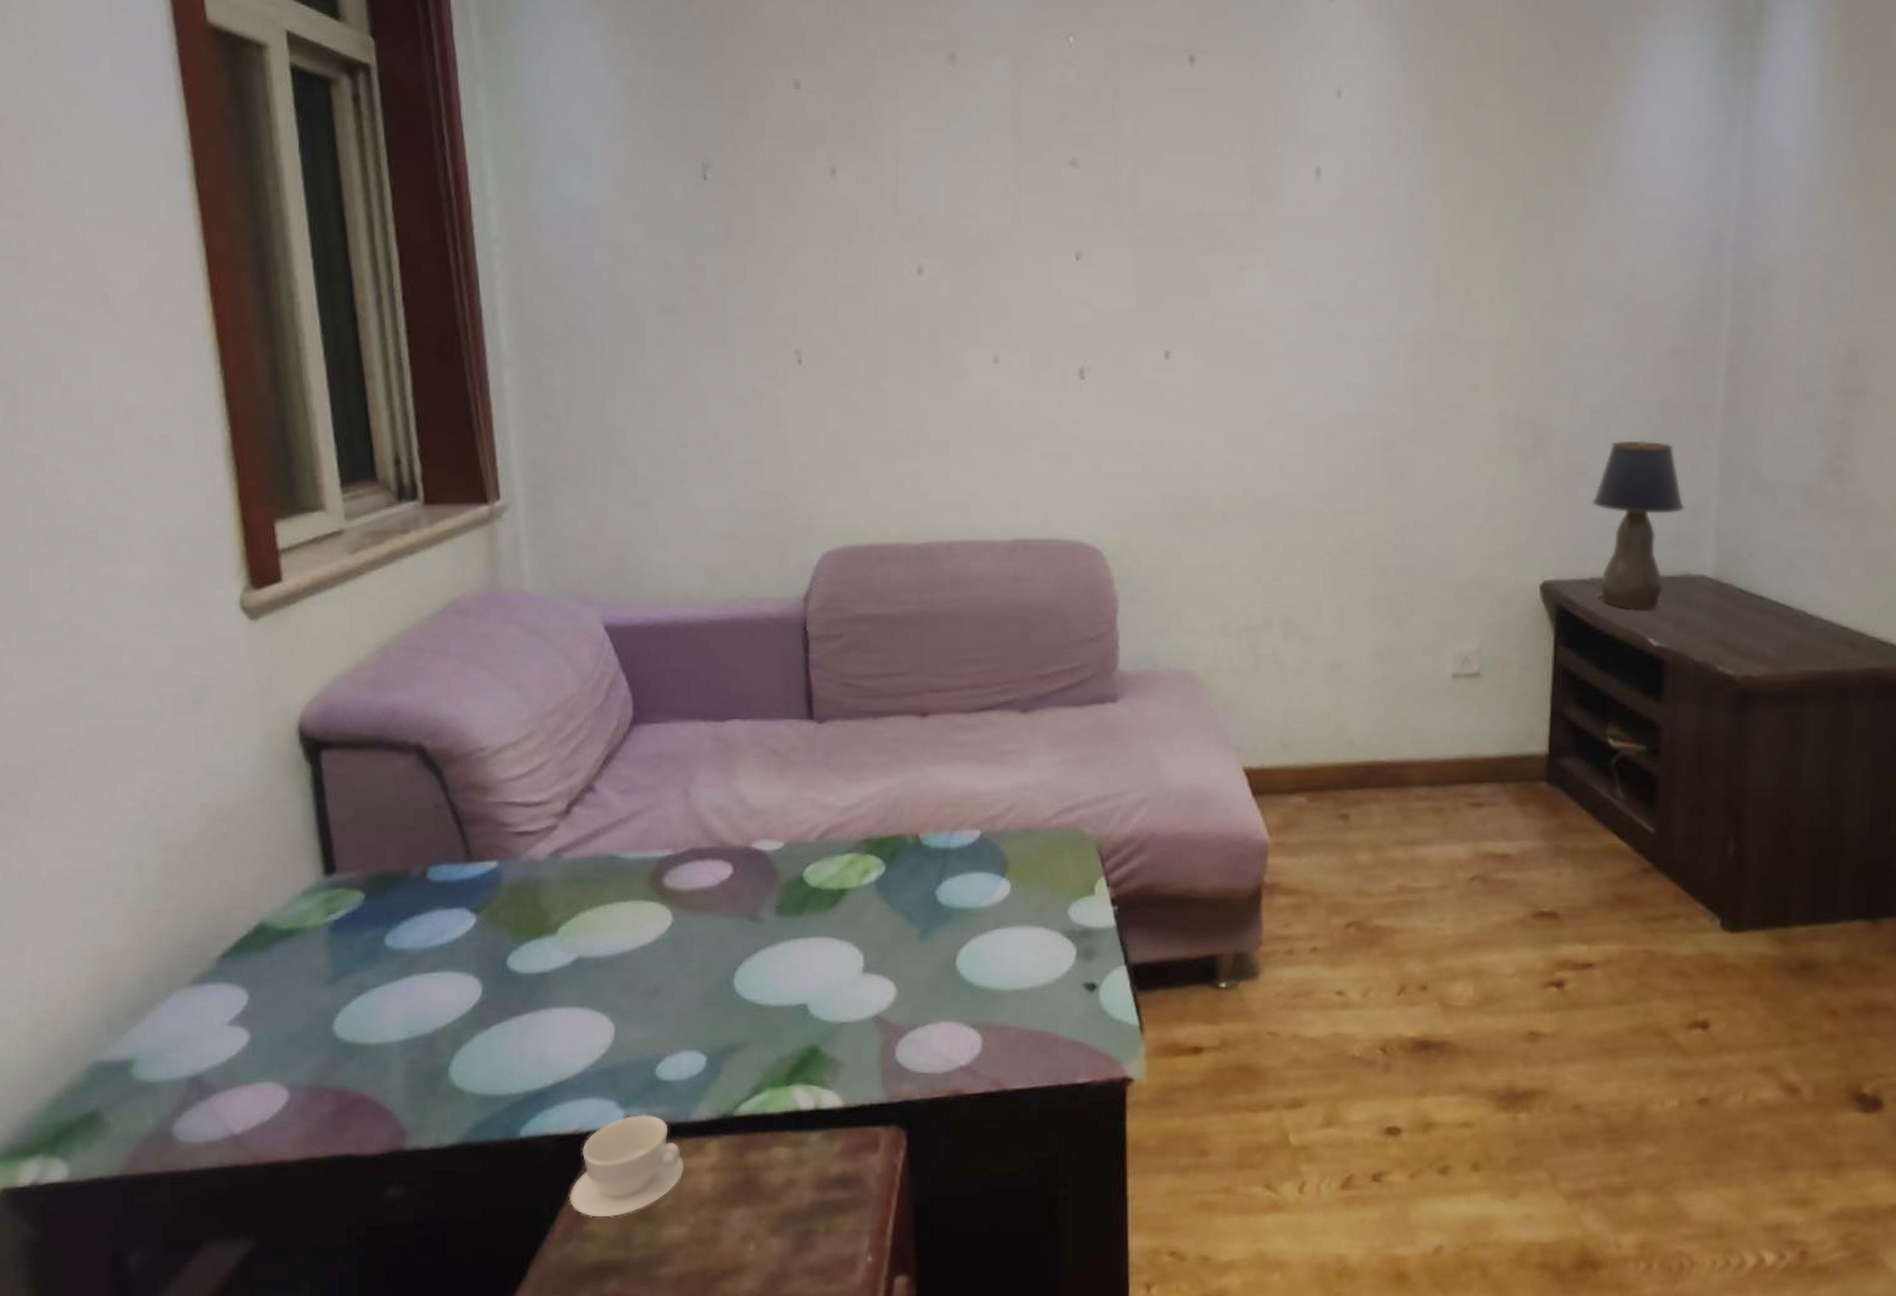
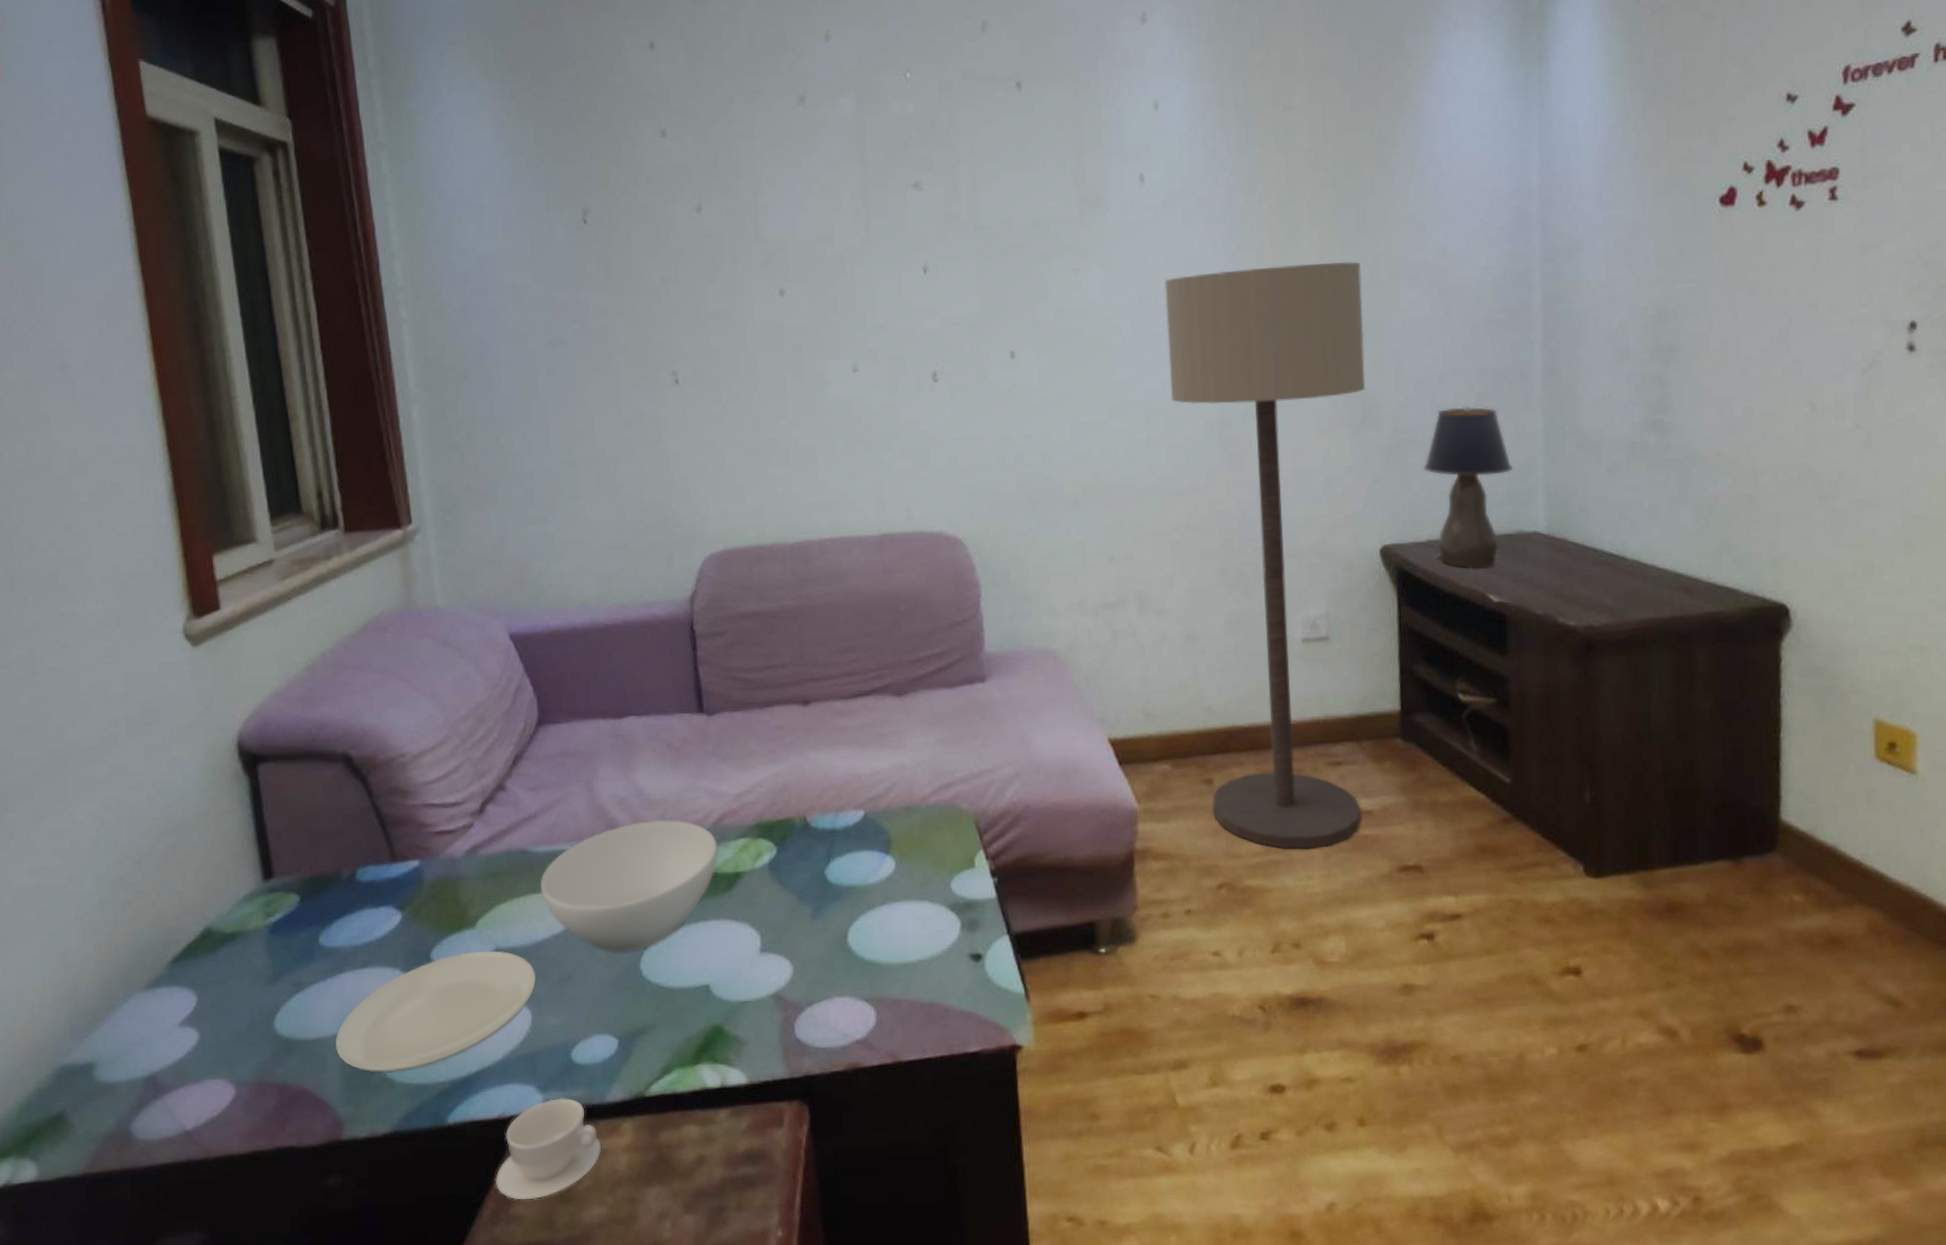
plate: none [399,959,620,1082] -> present [335,950,536,1073]
bowl: none [629,830,822,966] -> present [541,819,718,952]
floor lamp: none [1333,276,1545,891] -> present [1164,261,1366,850]

